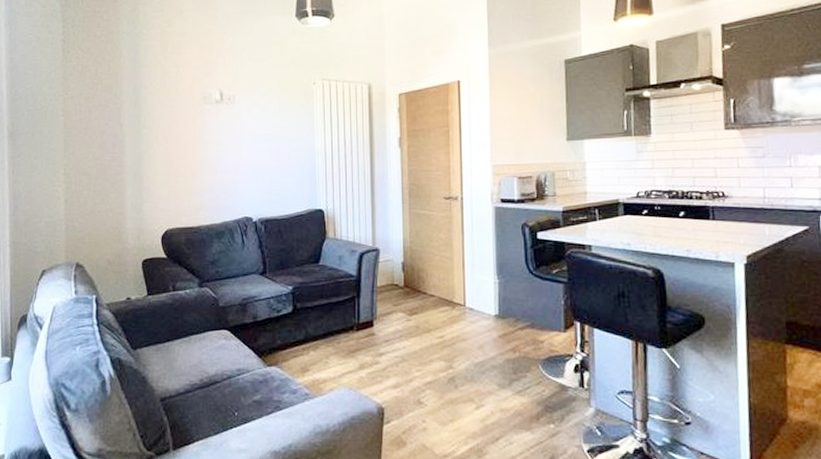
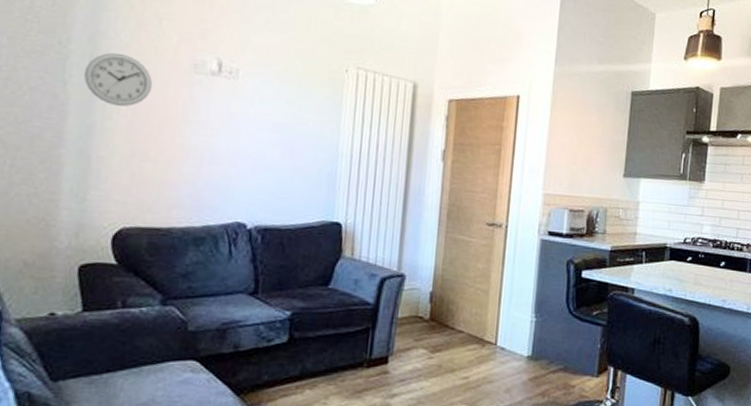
wall clock: none [132,97,178,137] -> present [83,52,153,107]

